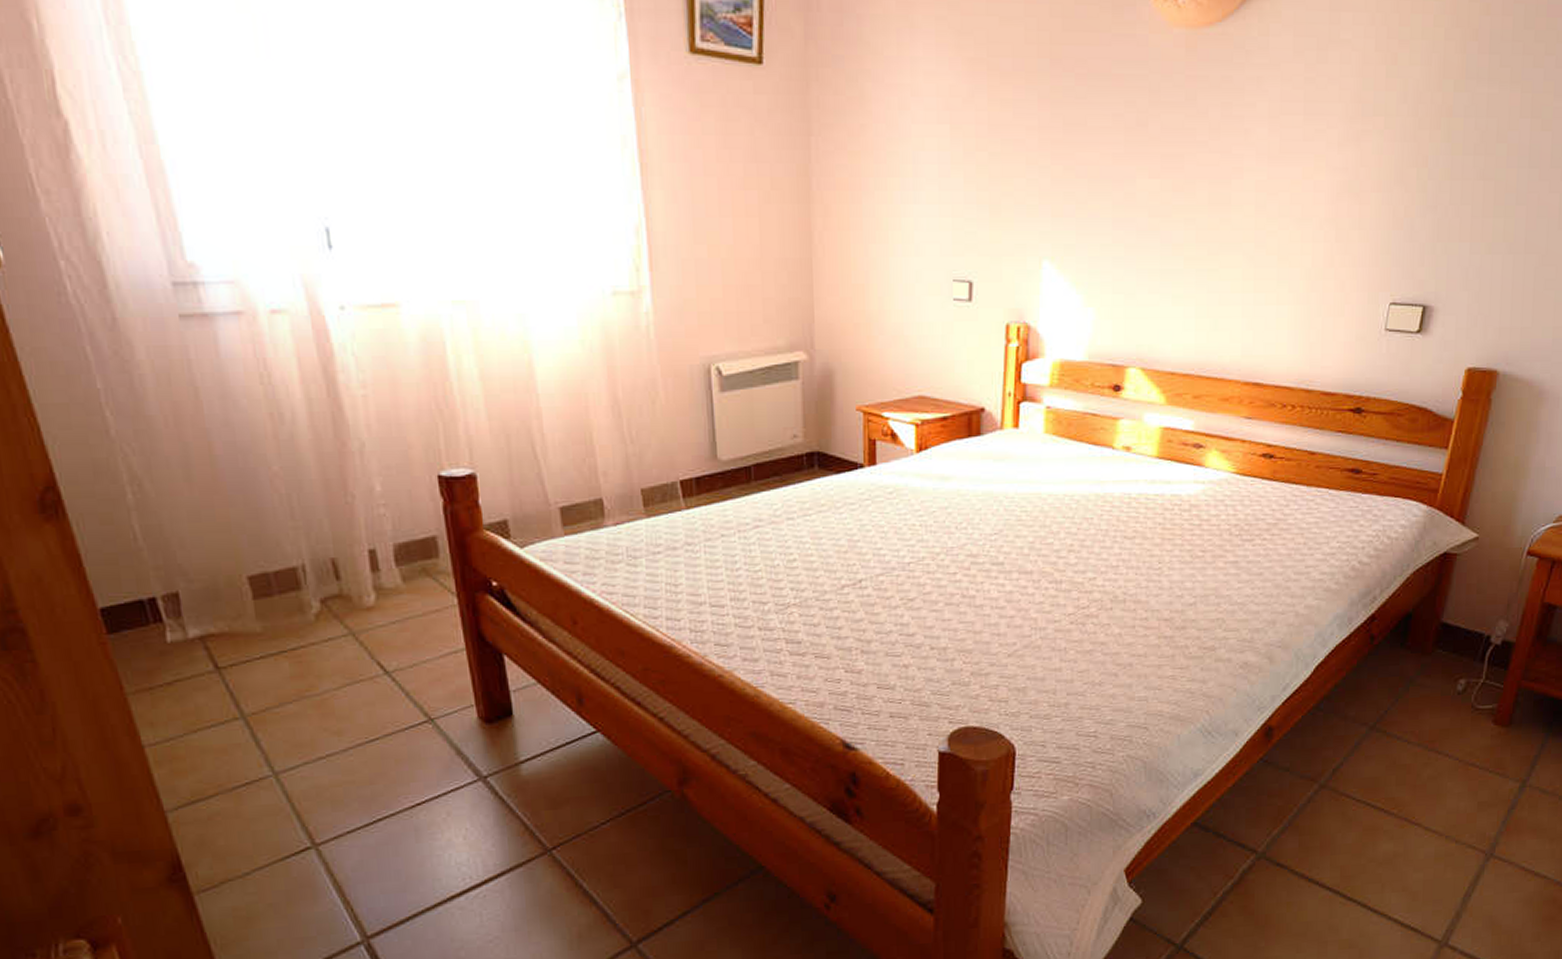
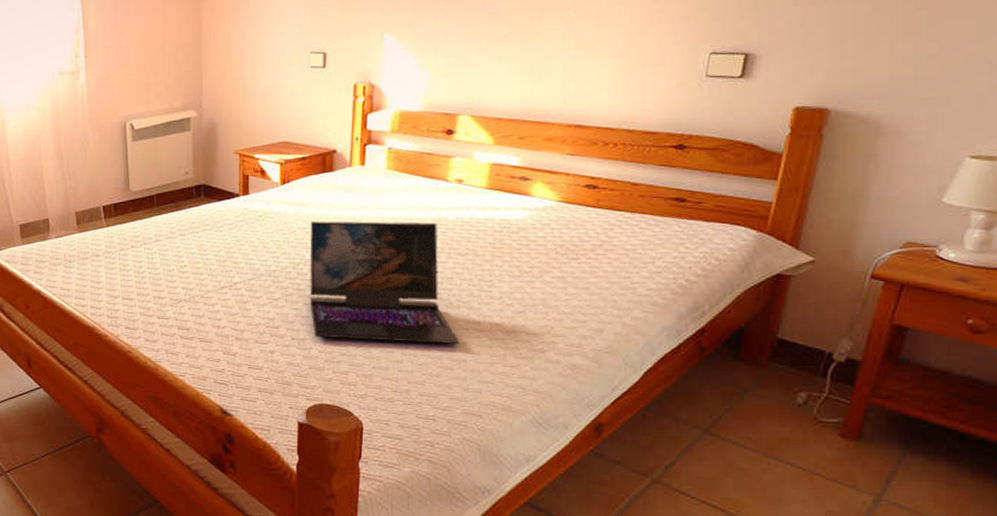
laptop: none [952,498,1125,646] -> present [309,221,460,345]

